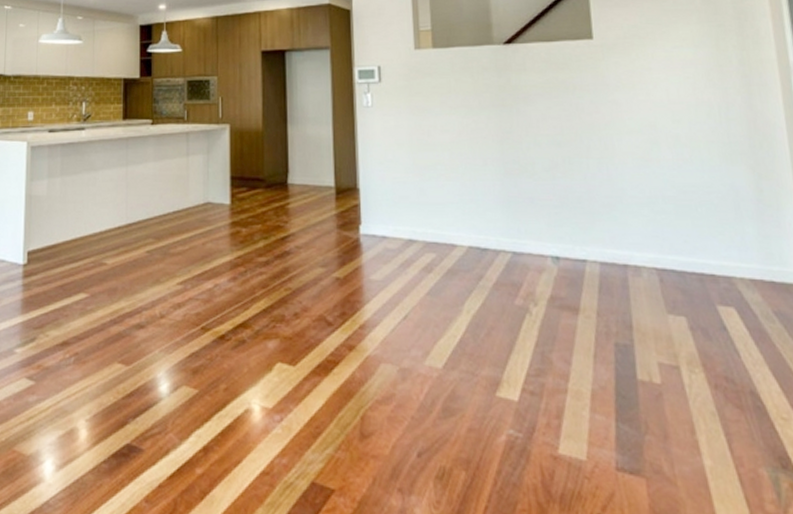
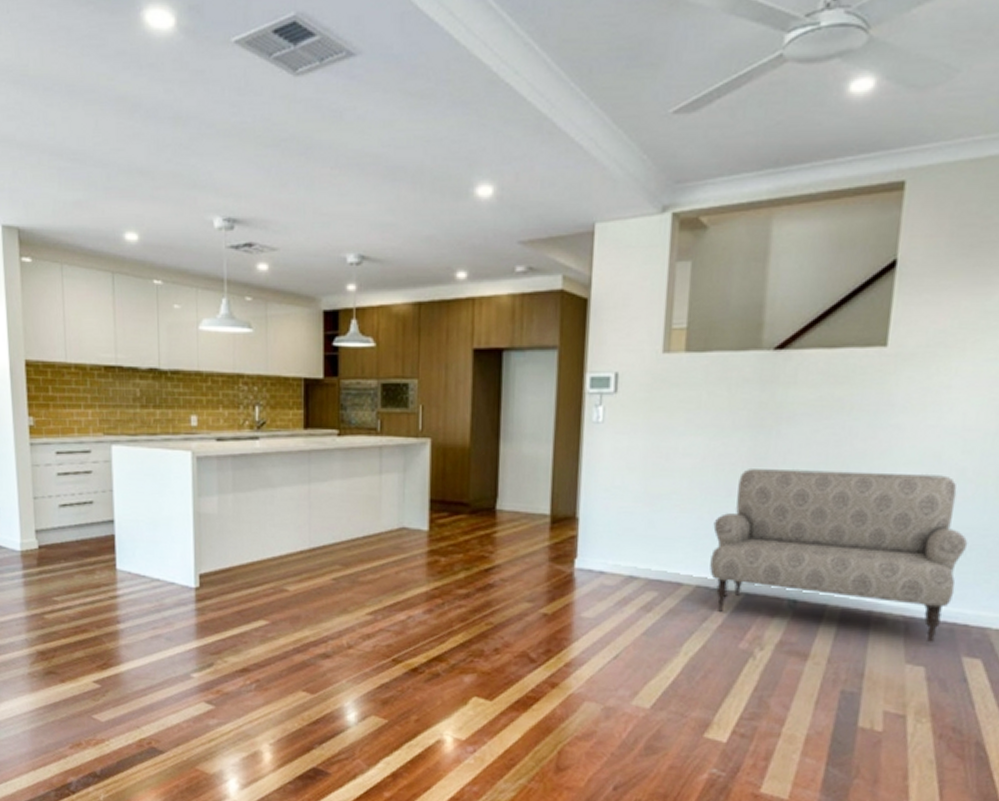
sofa: none [476,140,697,294] -> present [710,469,968,644]

